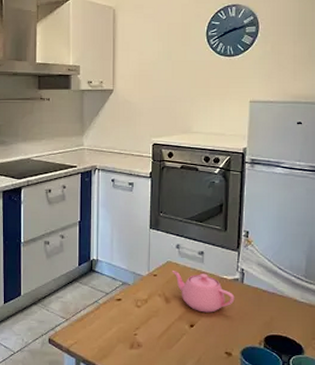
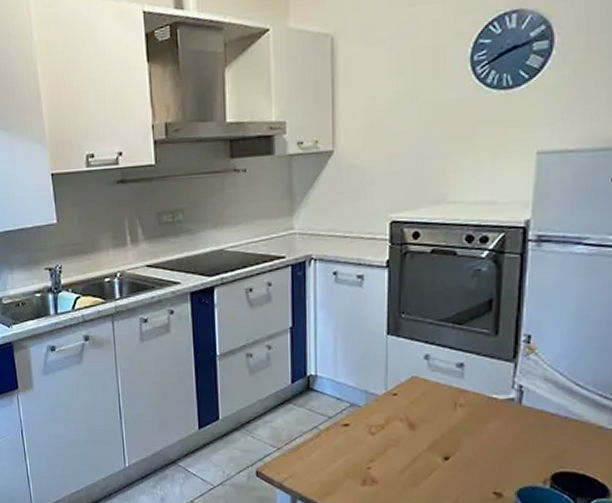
teapot: present [171,271,235,313] -> none [418,389,509,442]

